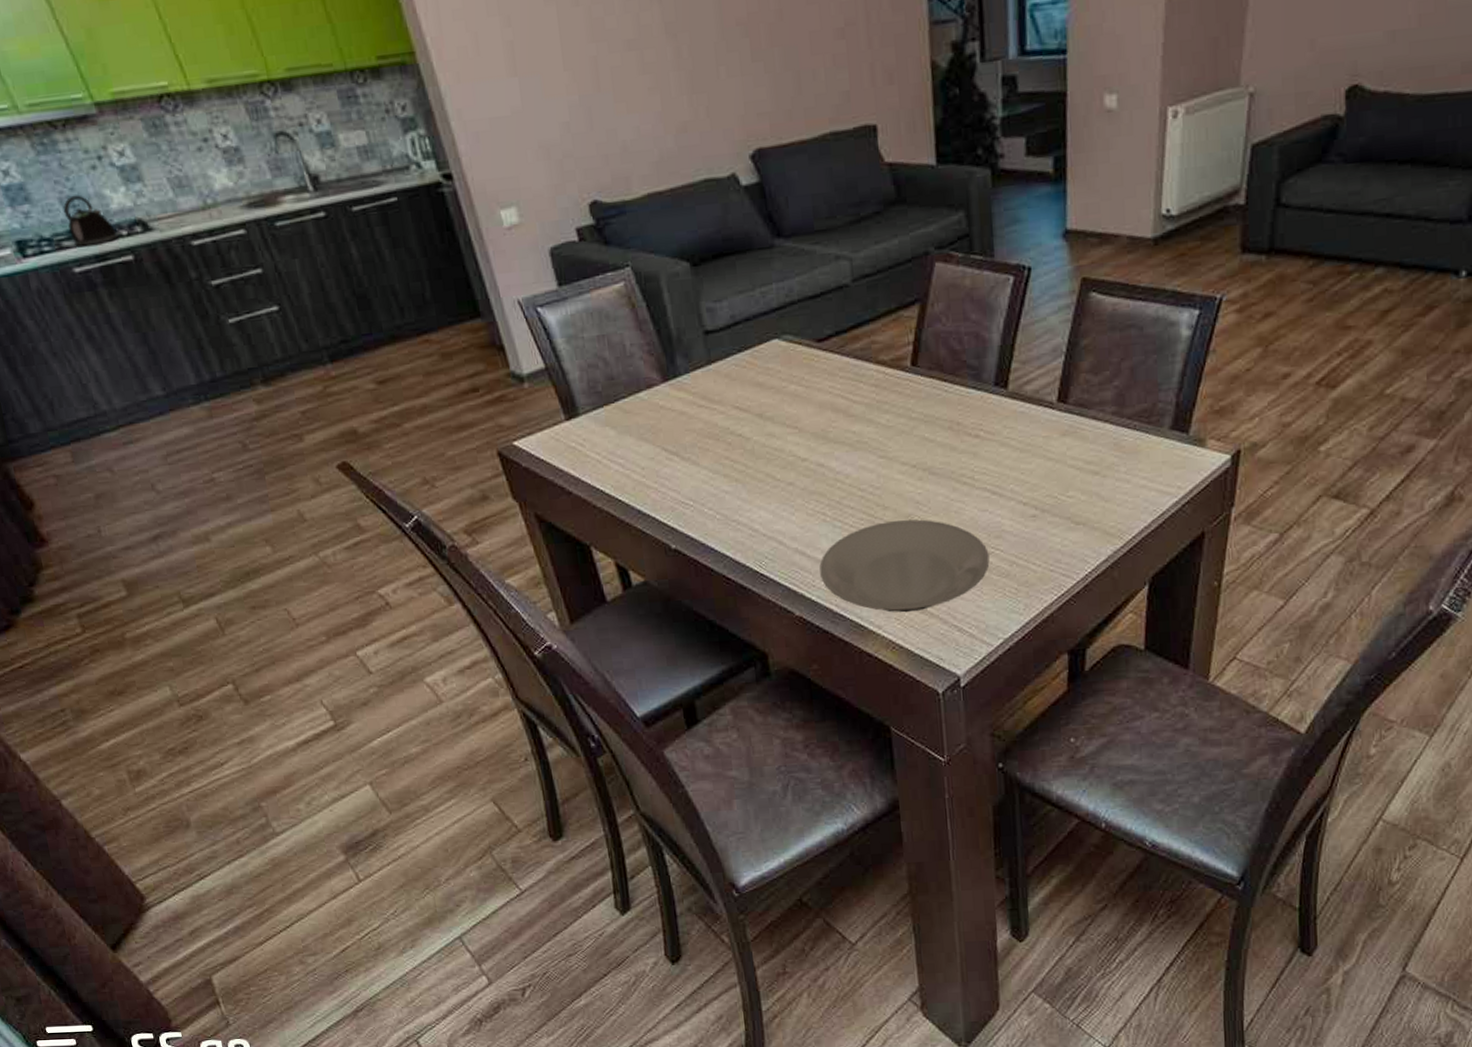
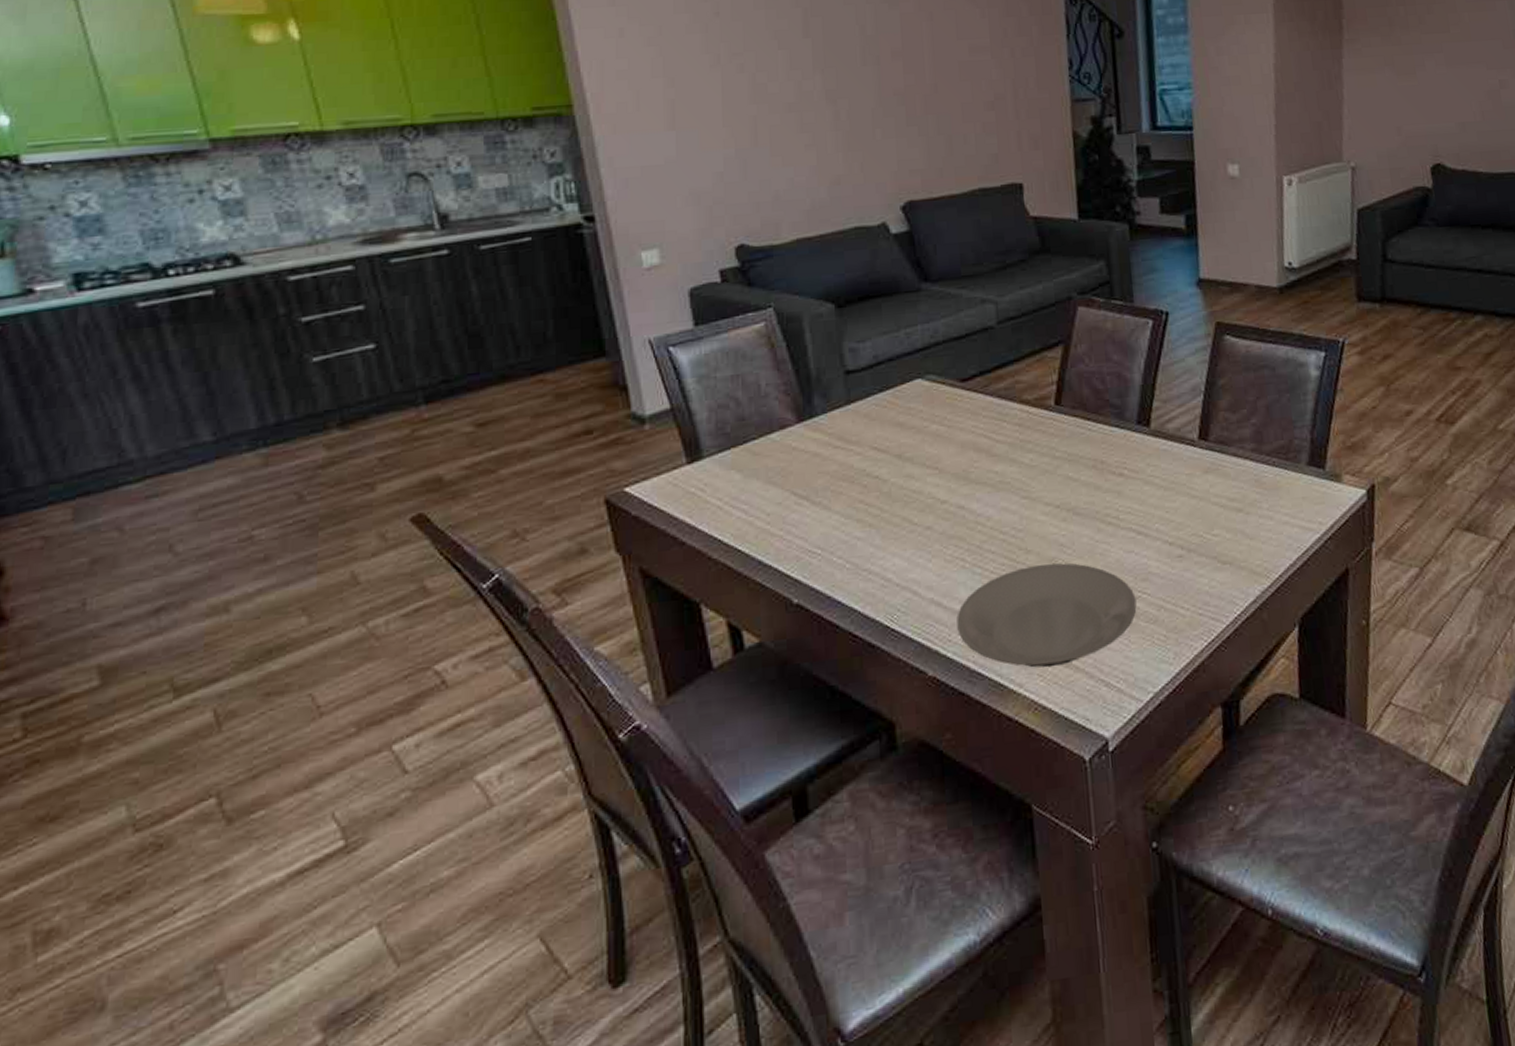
kettle: present [63,195,119,248] -> none [142,227,202,282]

